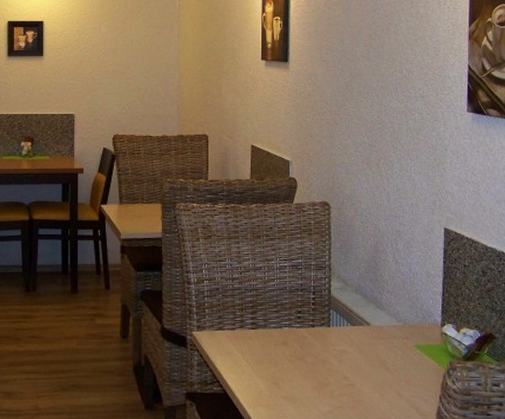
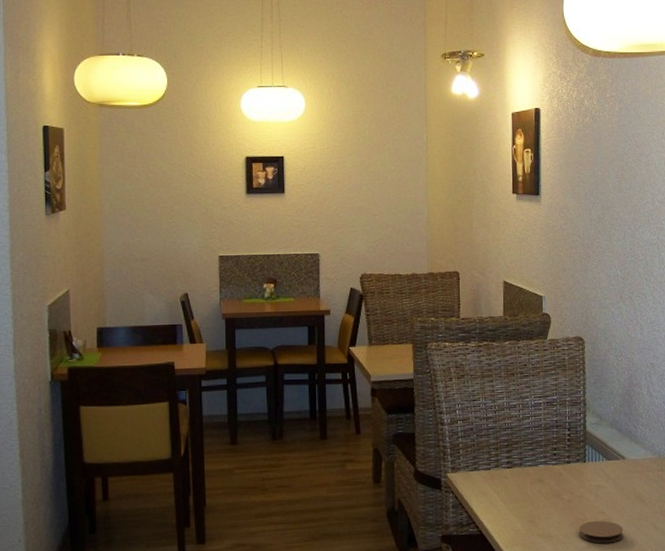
coaster: none [322,386,368,409] -> present [579,521,624,544]

